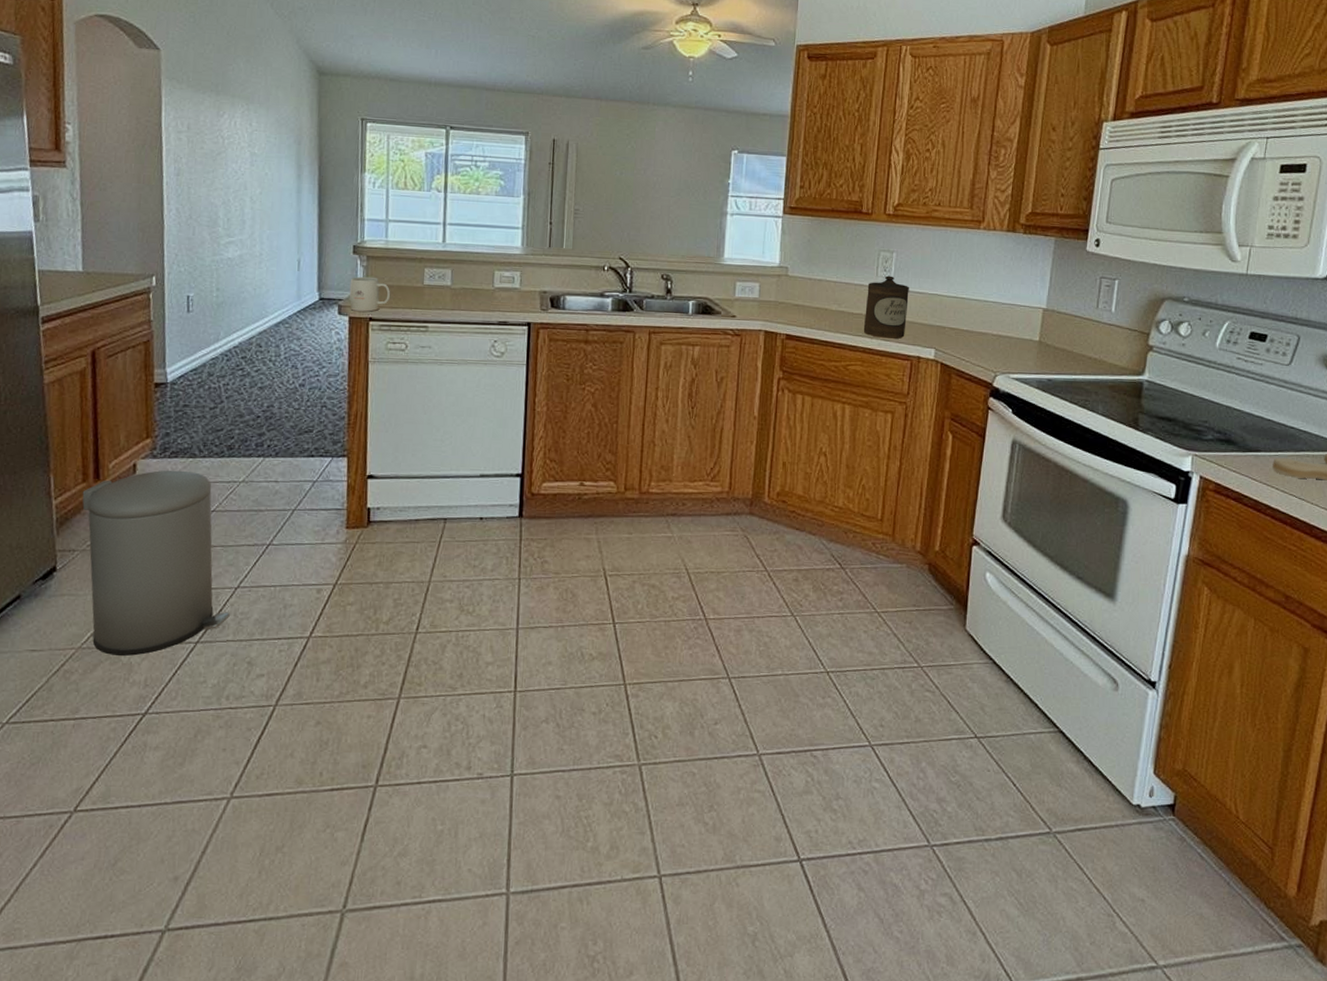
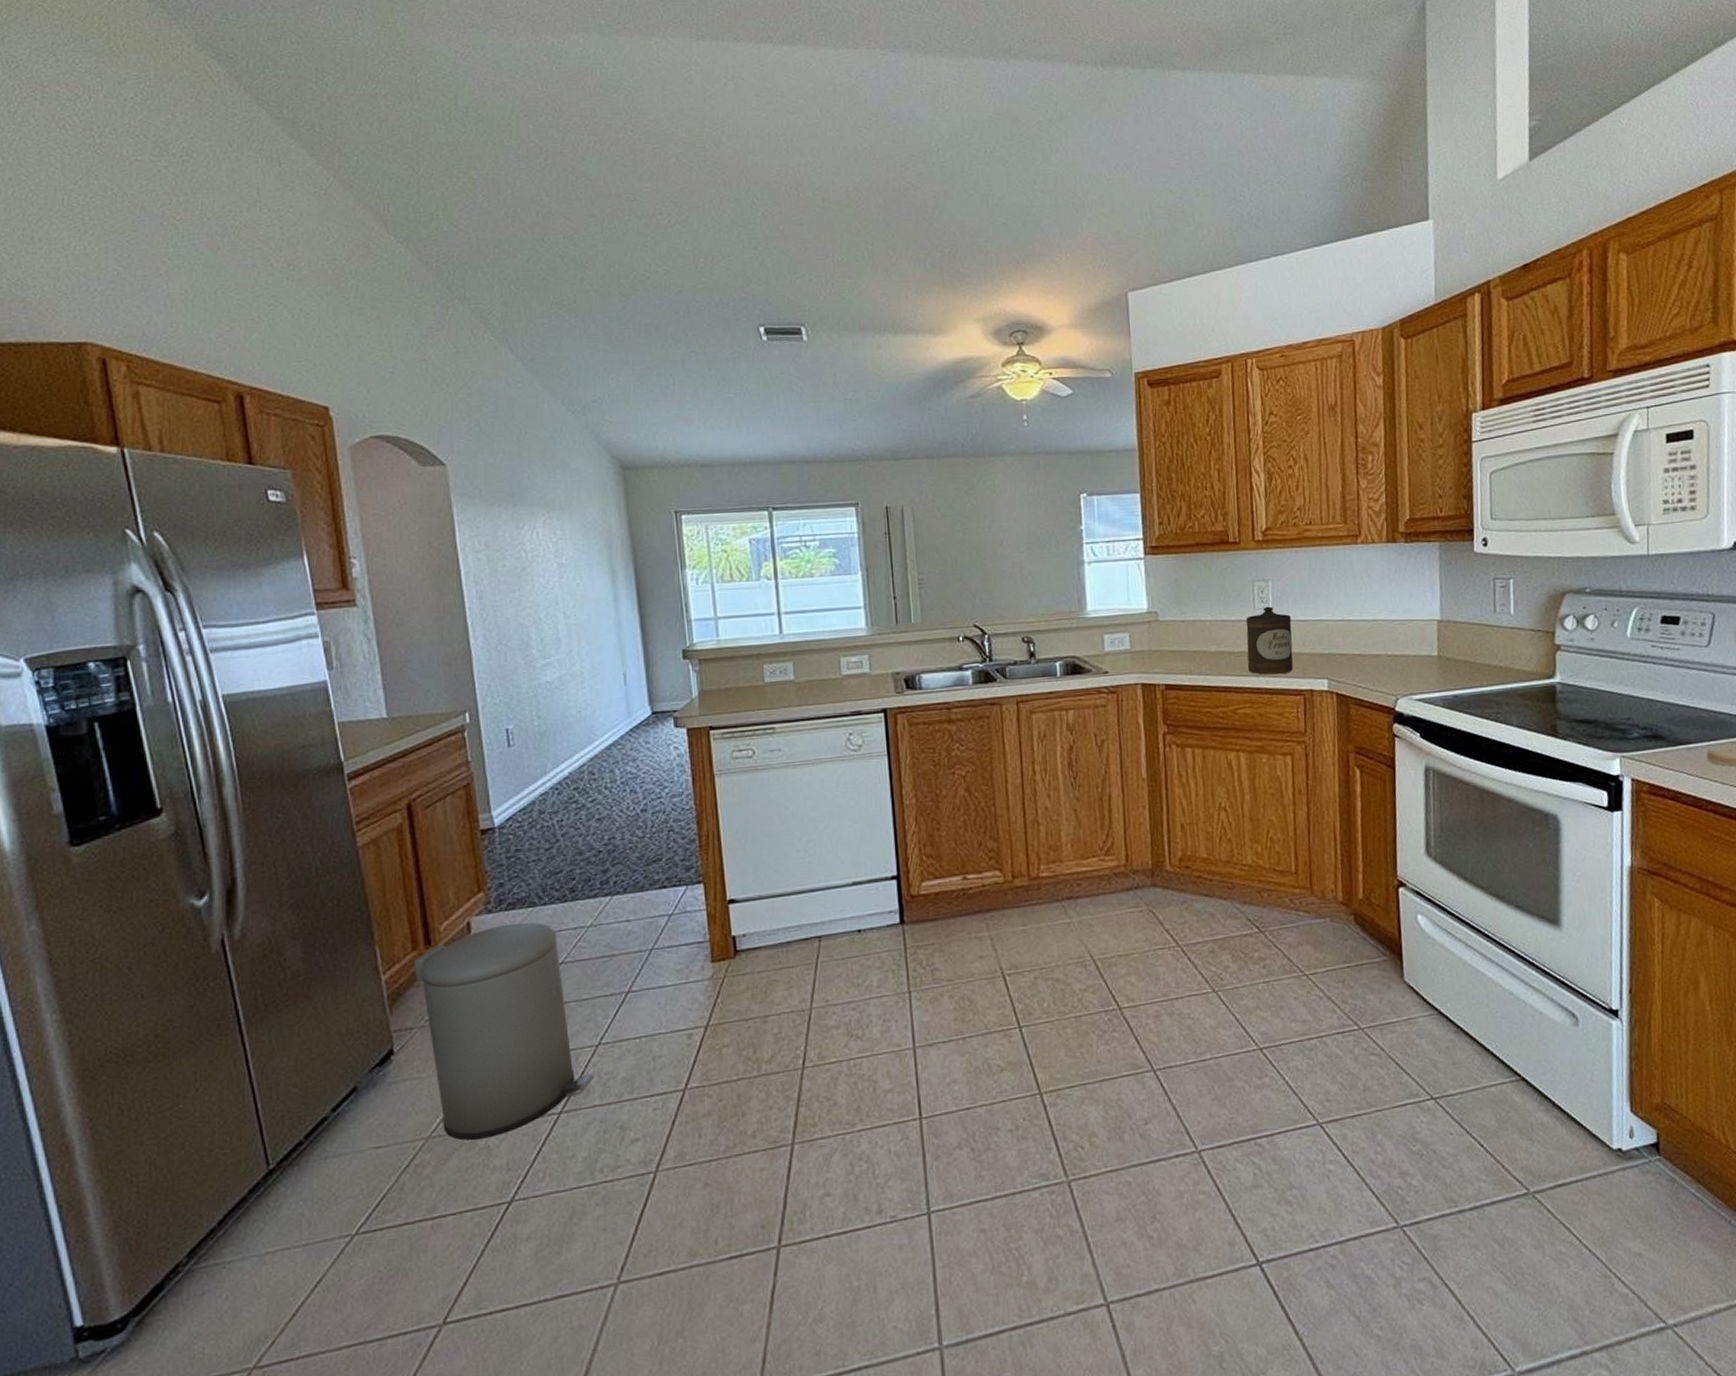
mug: present [349,276,391,312] -> none [683,681,730,721]

